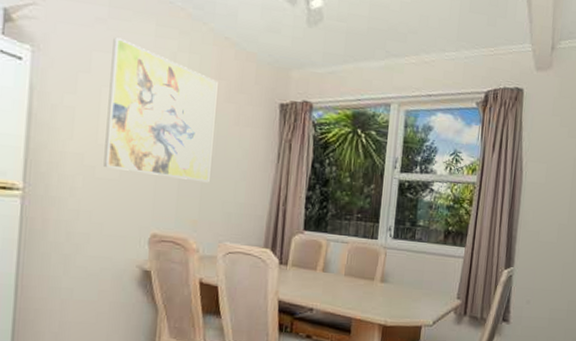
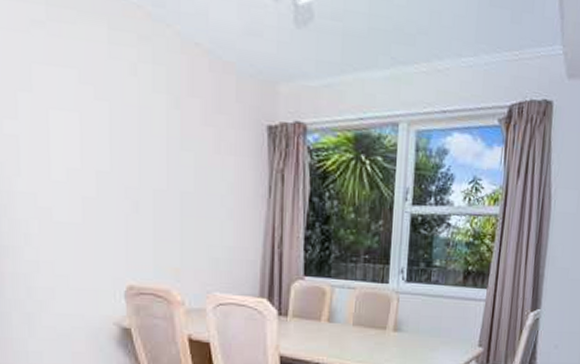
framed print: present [103,37,218,183] -> none [56,45,191,224]

